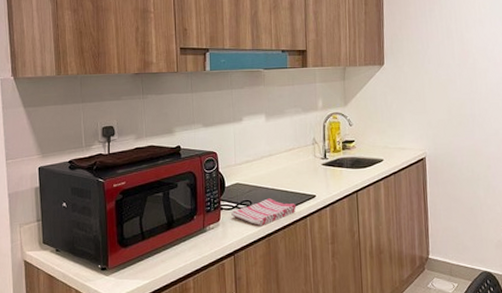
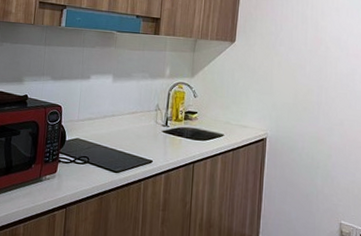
dish towel: present [231,198,296,227] -> none [68,157,133,184]

